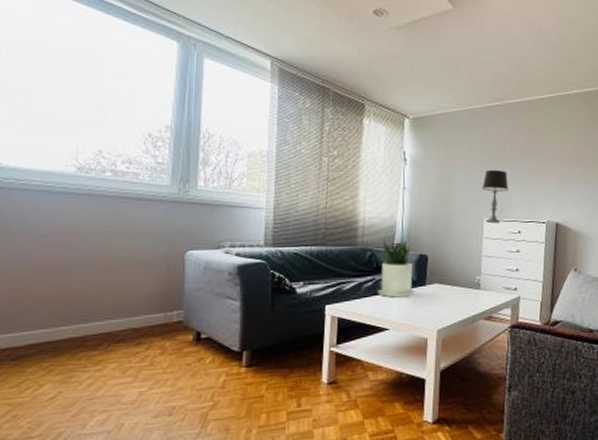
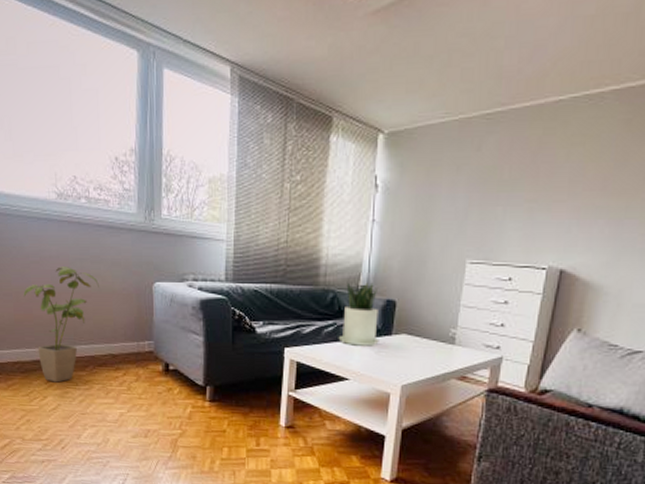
house plant: none [23,240,122,367] -> present [23,267,99,383]
table lamp: present [482,169,509,224] -> none [468,198,503,267]

